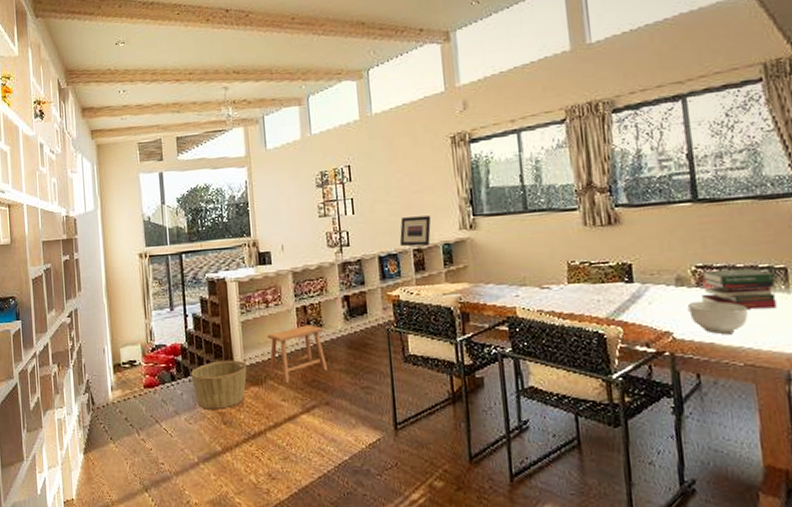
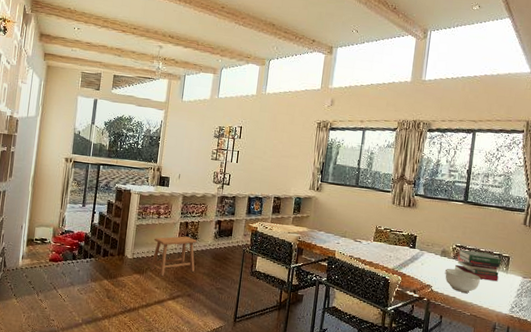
basket: present [191,360,247,410] -> none [89,250,135,287]
picture frame: present [399,215,432,247] -> none [265,173,292,197]

